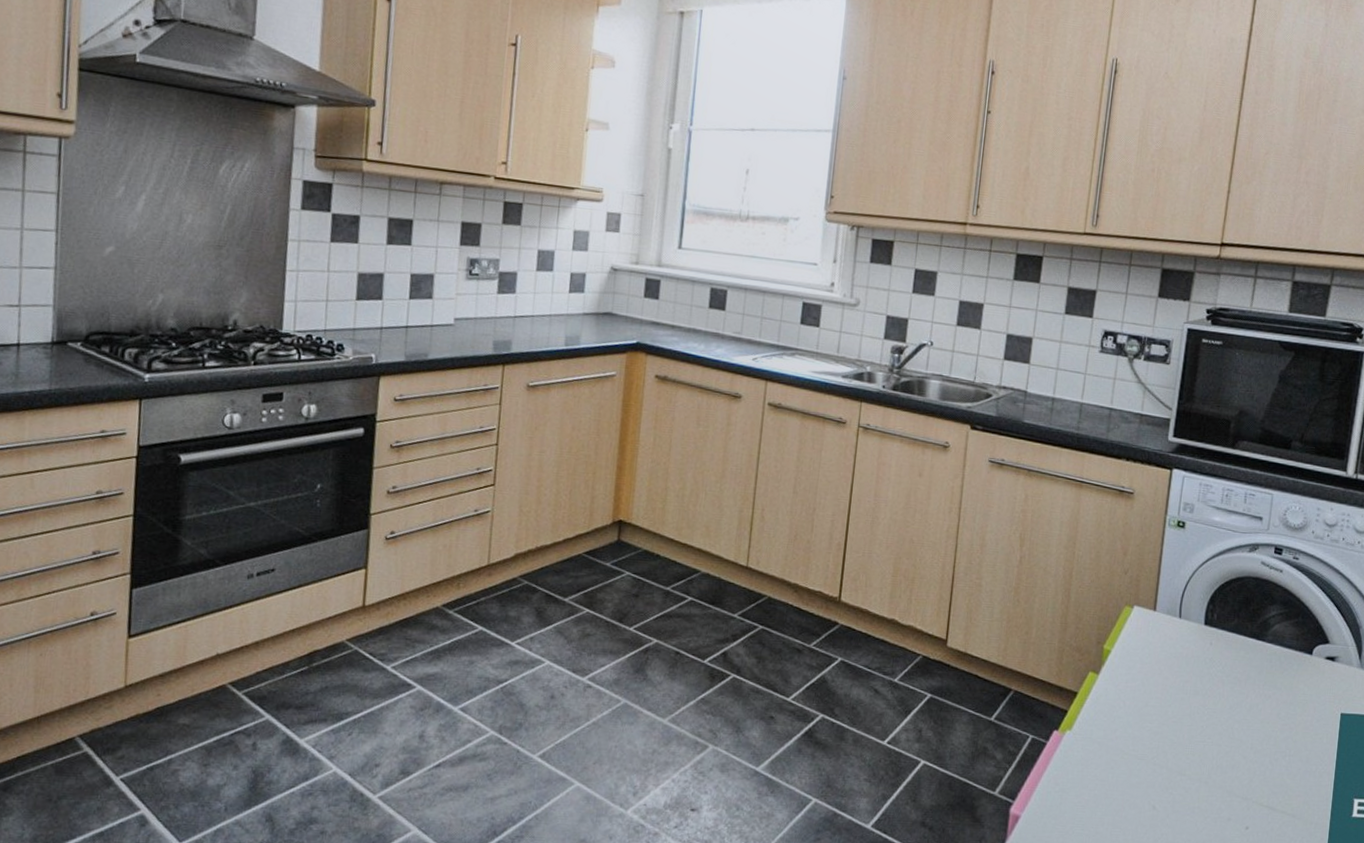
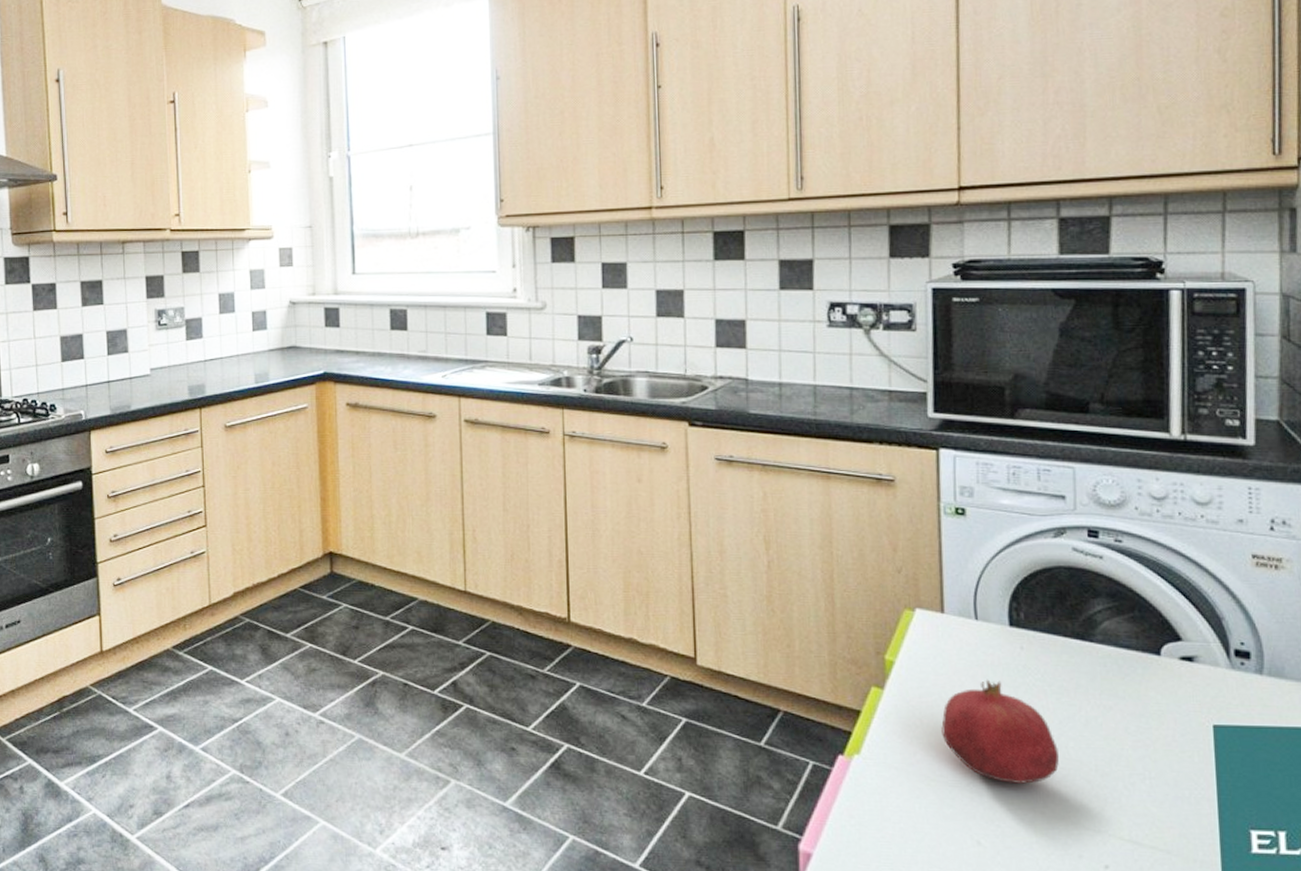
fruit: none [1139,669,1226,758] -> present [941,679,1059,784]

